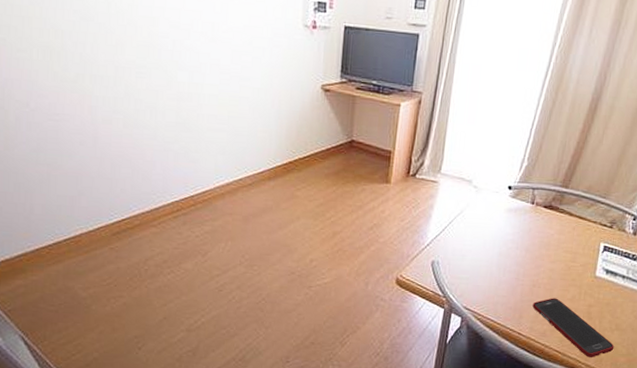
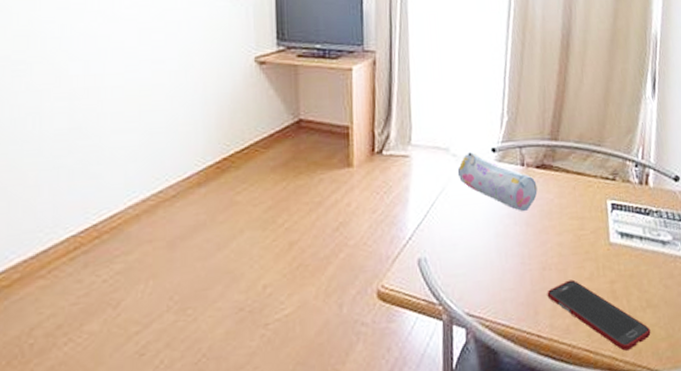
pencil case: none [475,186,542,240] -> present [457,152,538,212]

